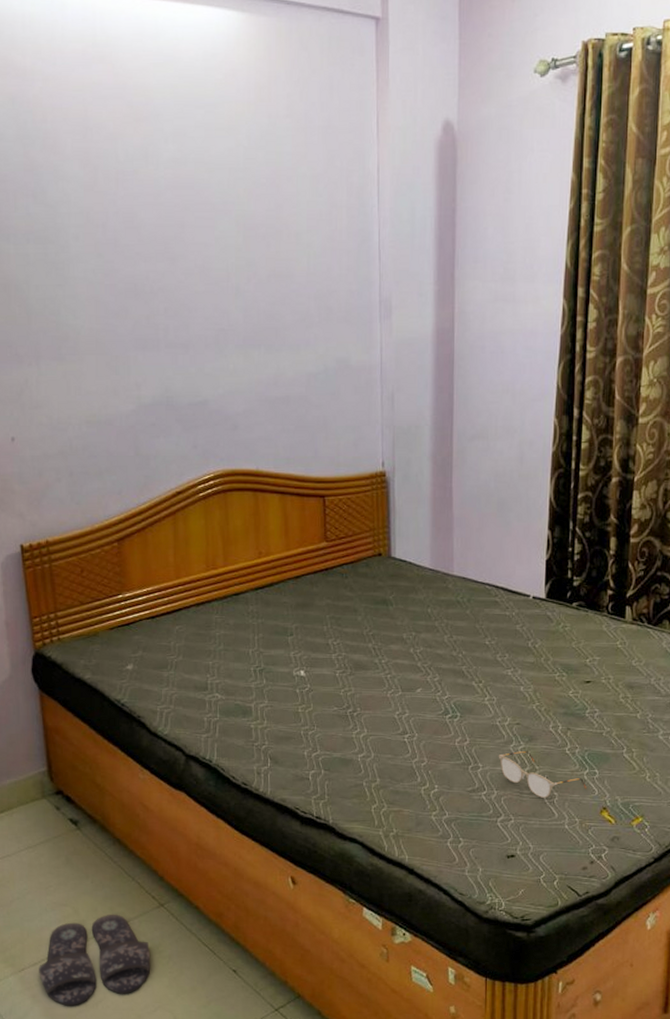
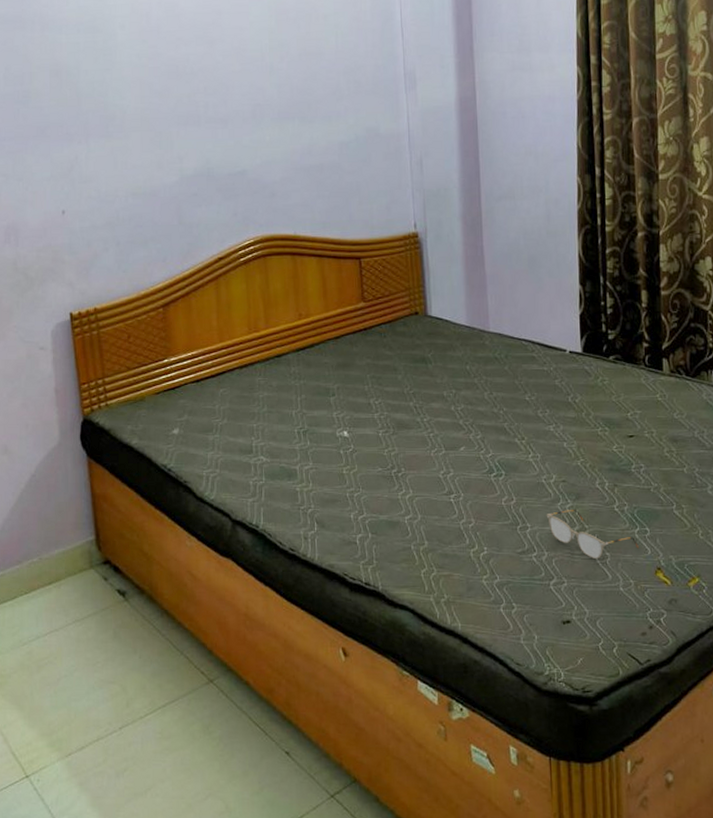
slippers: present [39,914,151,1006] -> none [86,691,201,795]

